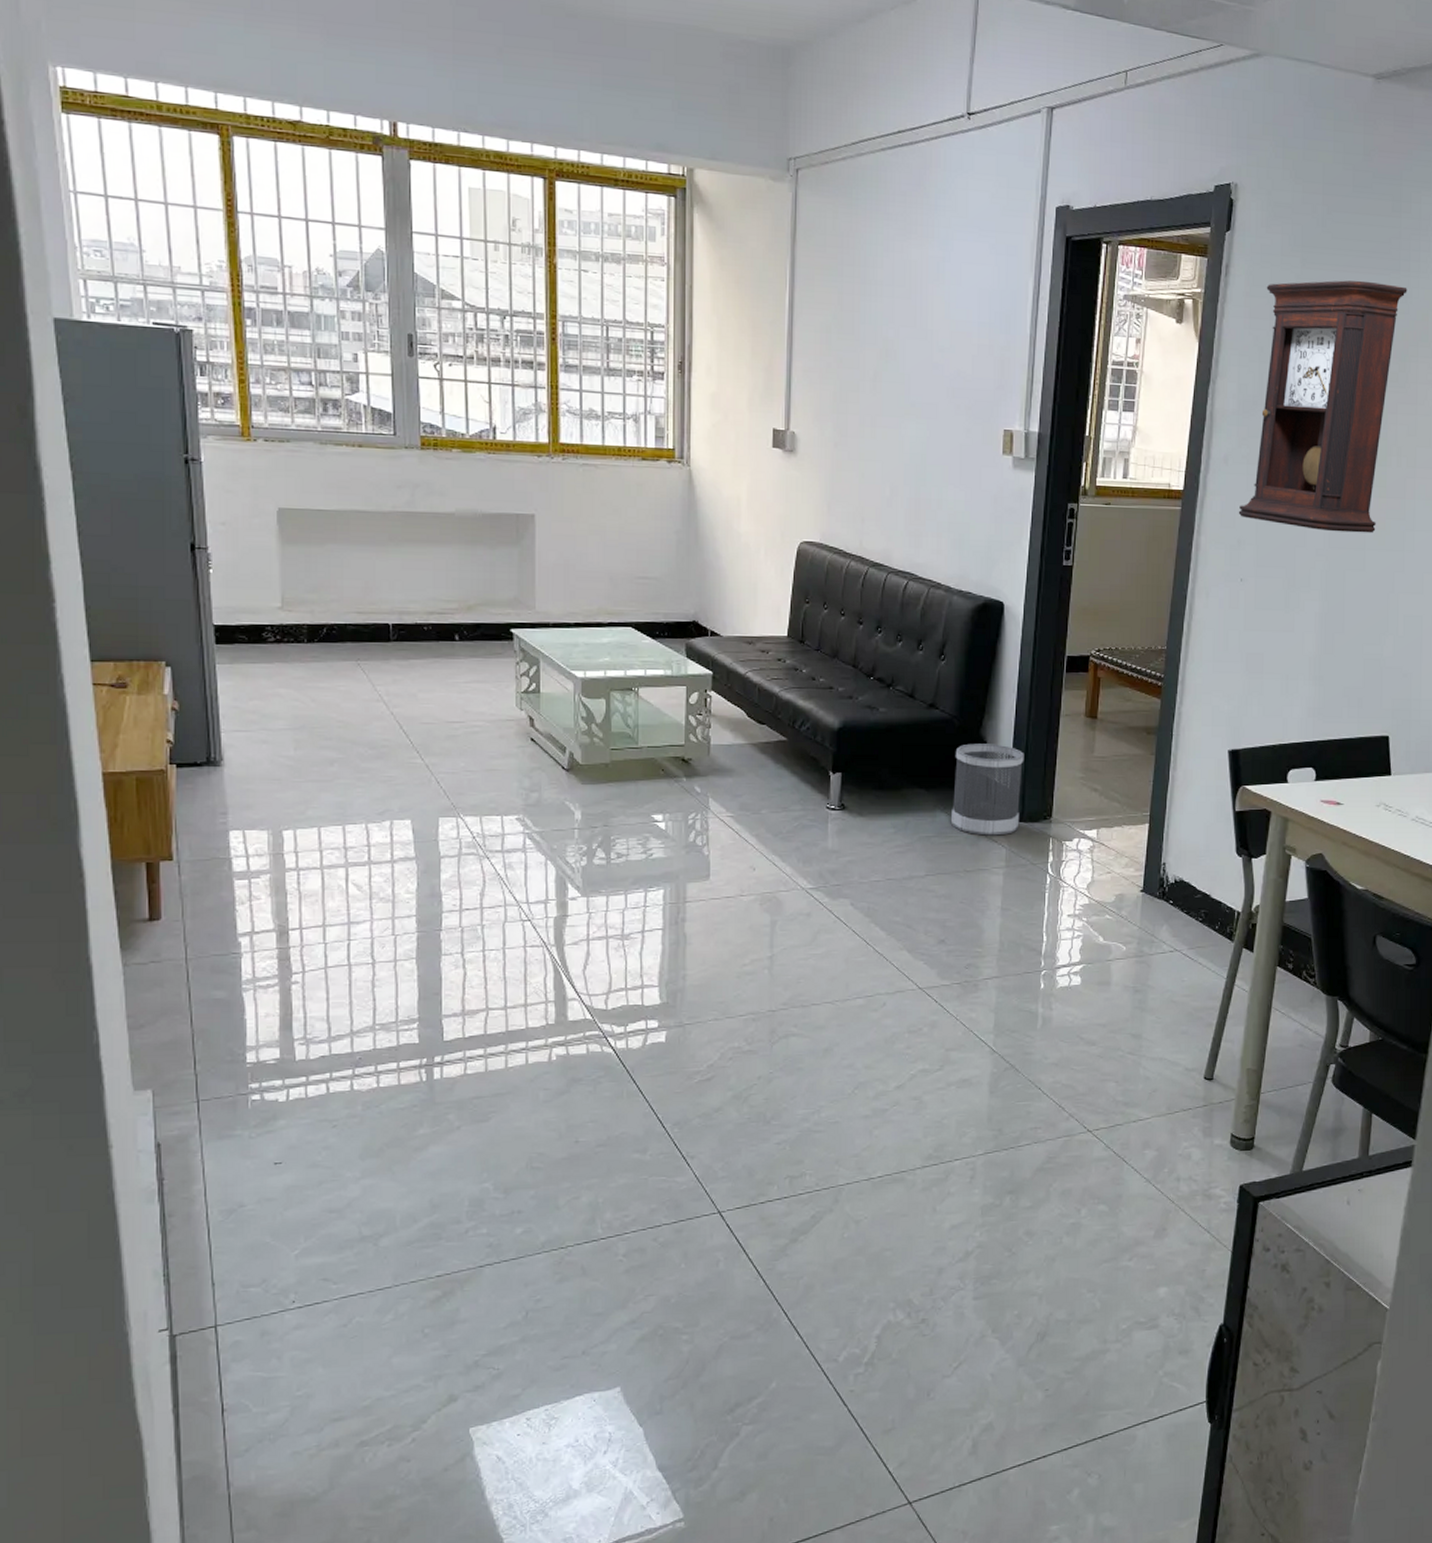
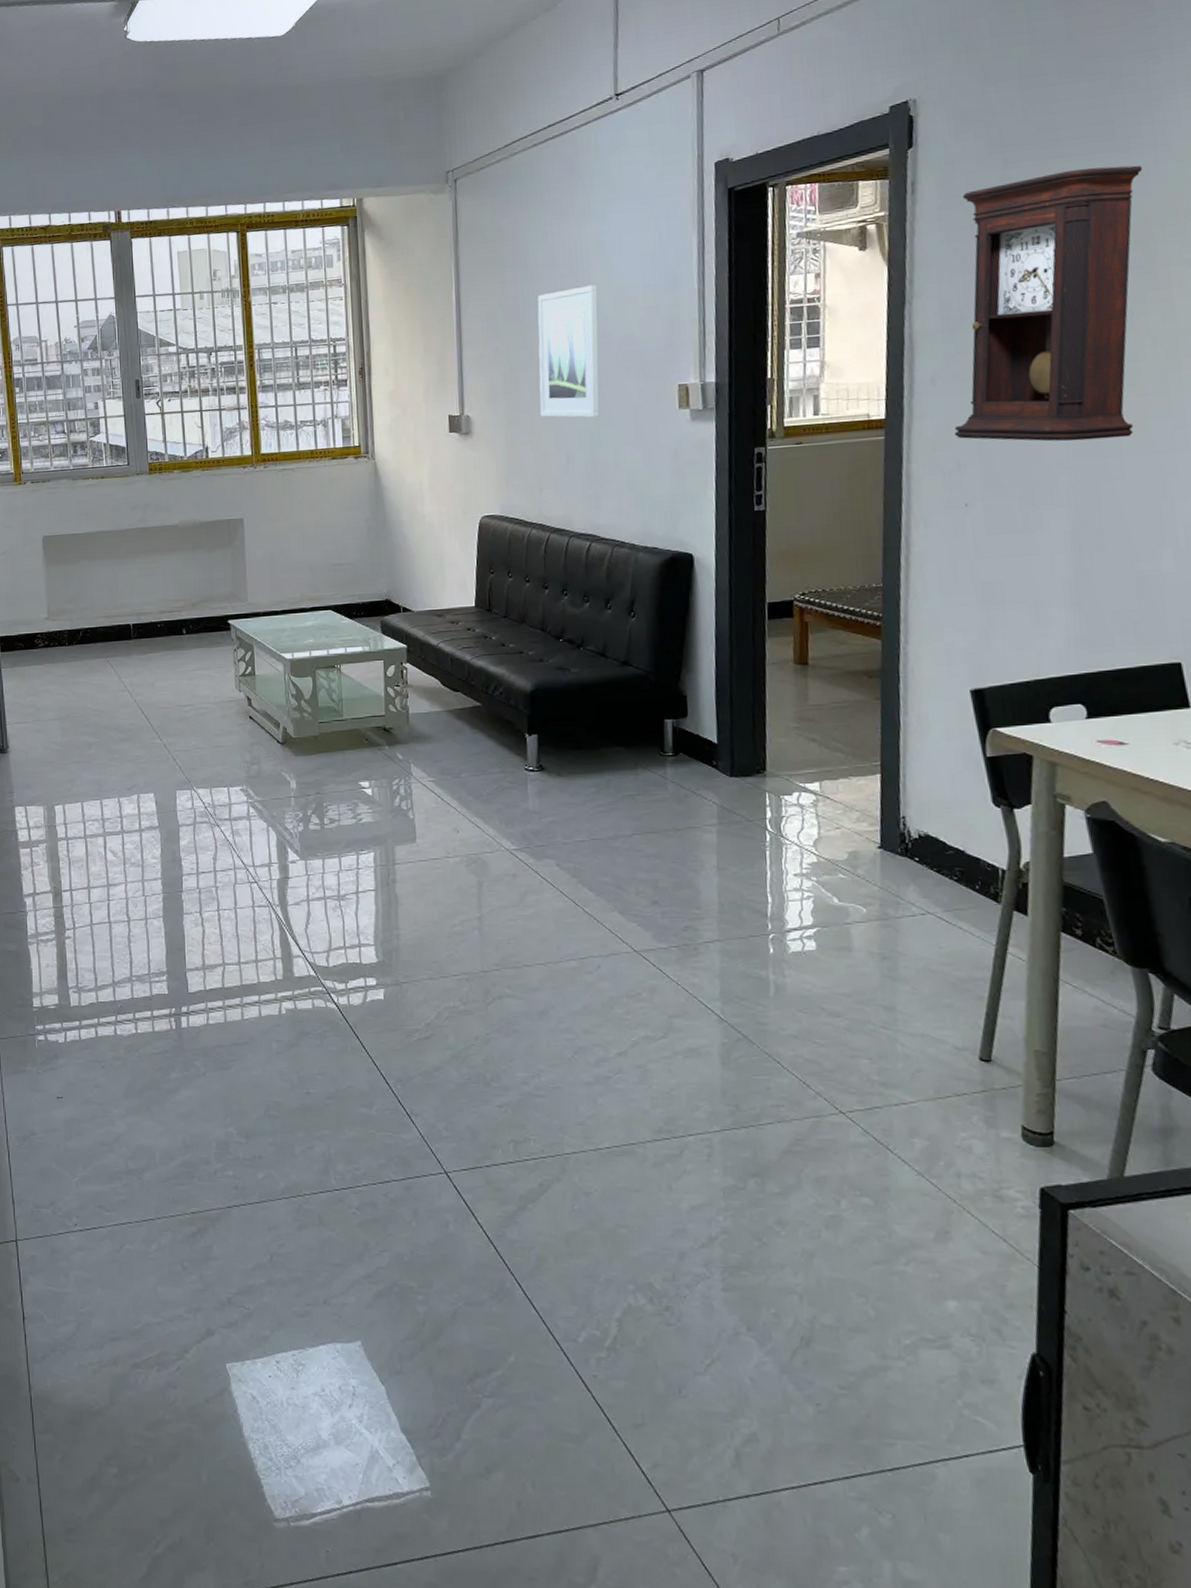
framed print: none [867,312,935,452] -> present [537,285,600,418]
wastebasket: present [950,743,1024,836] -> none [653,697,730,793]

